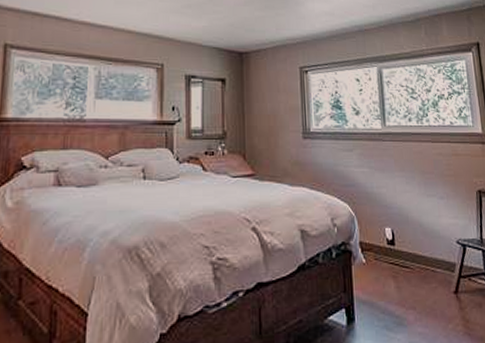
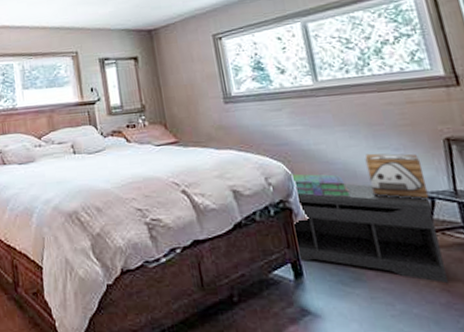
bench: none [352,228,470,328] -> present [294,183,448,284]
stack of books: none [353,216,402,241] -> present [290,173,351,197]
decorative box: none [416,200,462,247] -> present [365,153,430,200]

